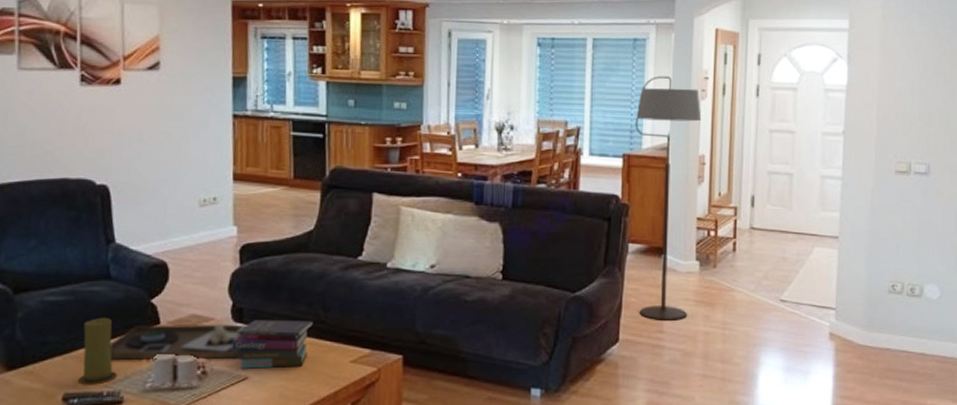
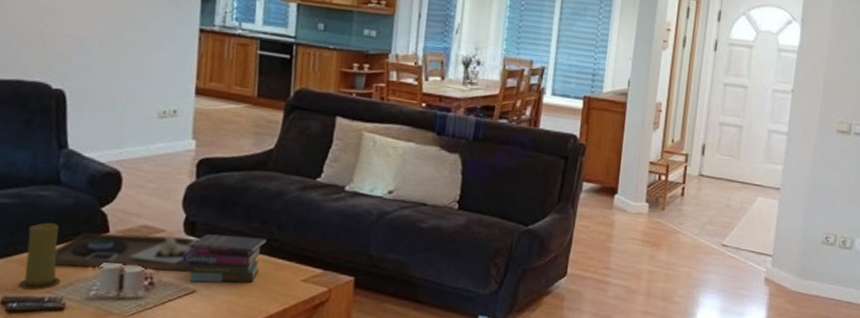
floor lamp: present [635,76,702,320] -> none [588,24,661,258]

